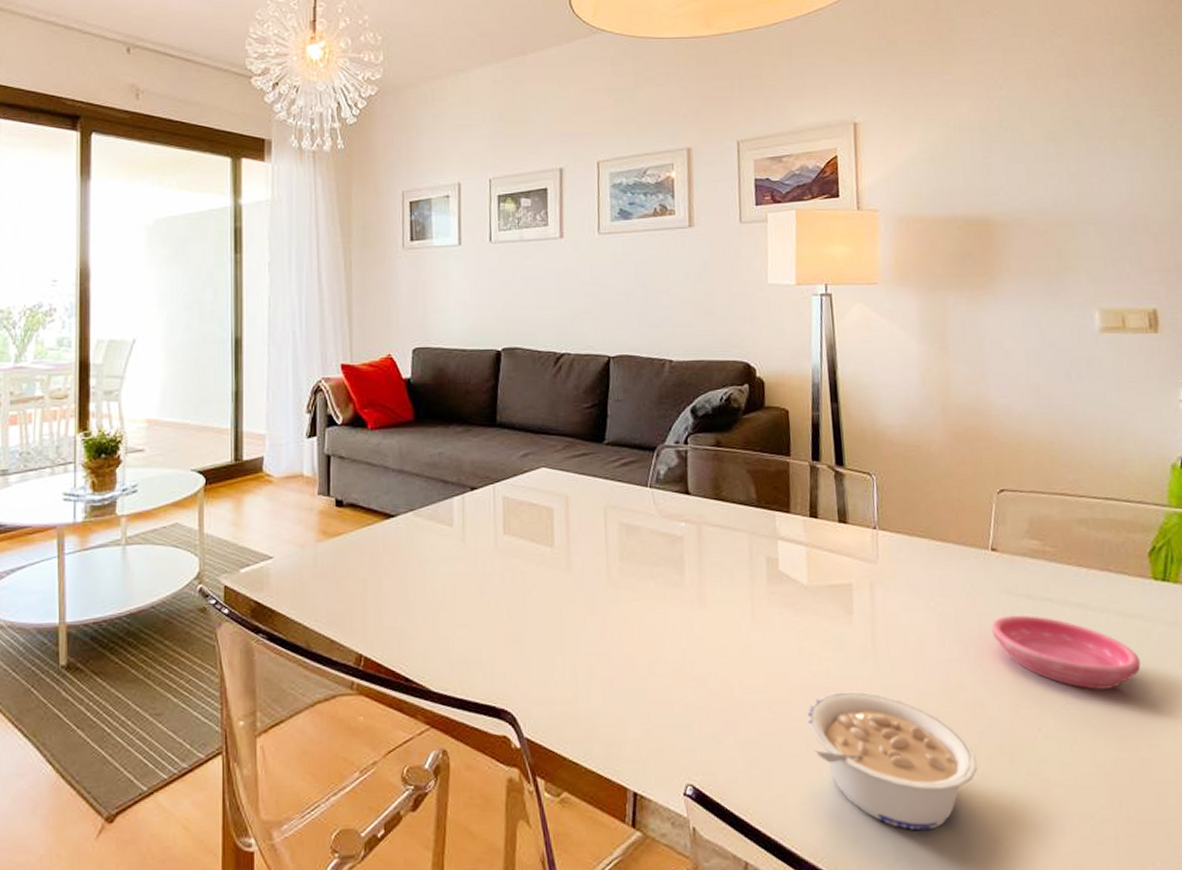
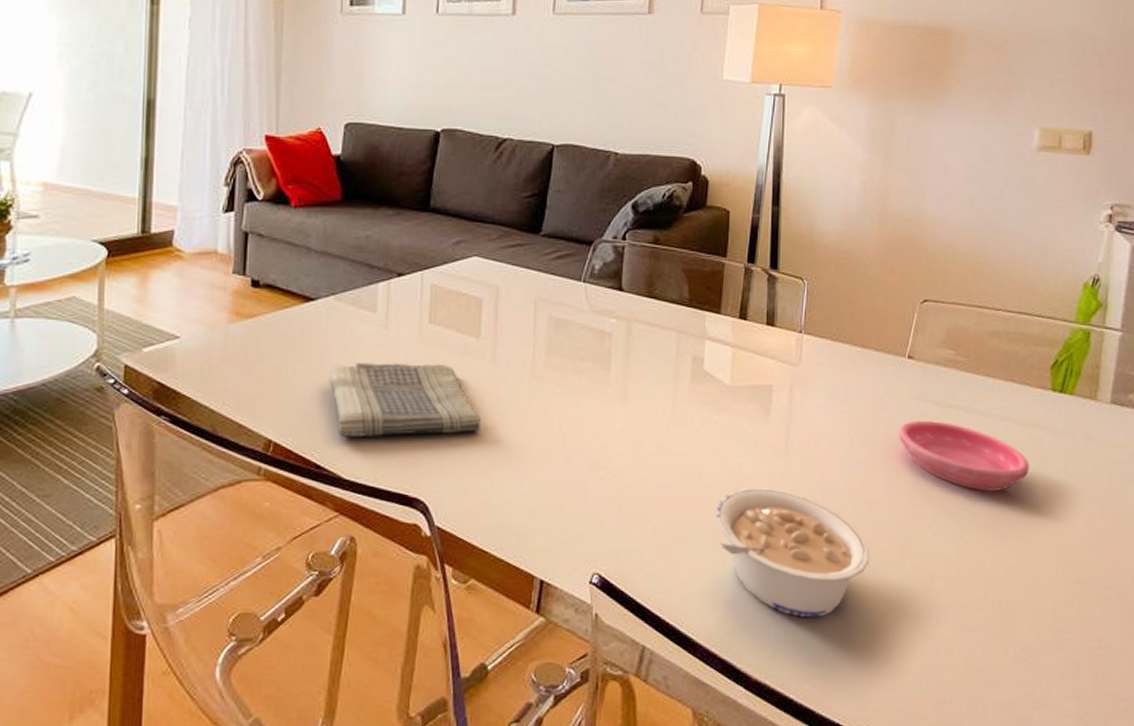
dish towel: none [413,574,562,650] -> present [330,362,481,437]

